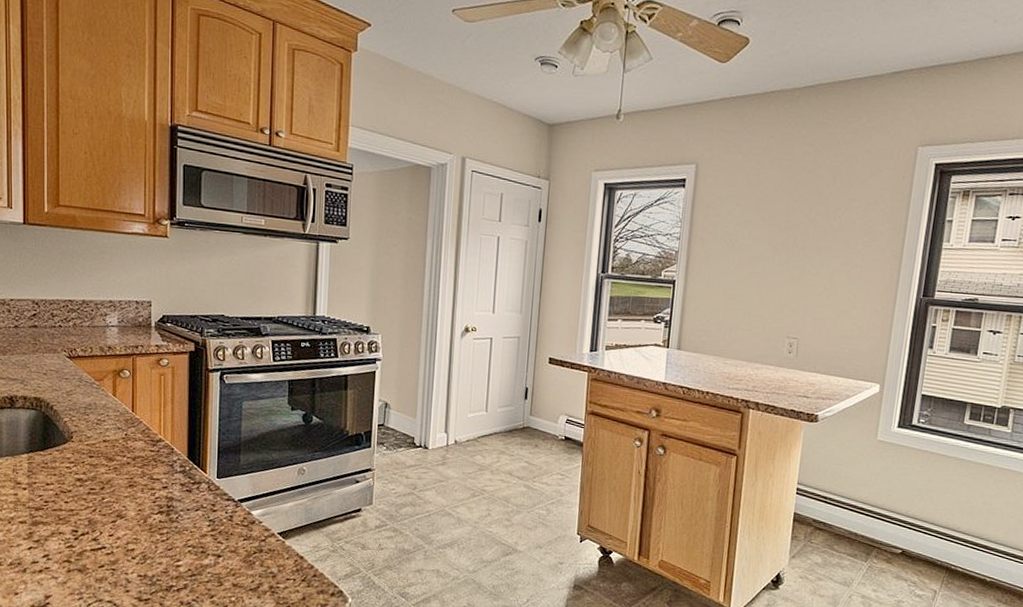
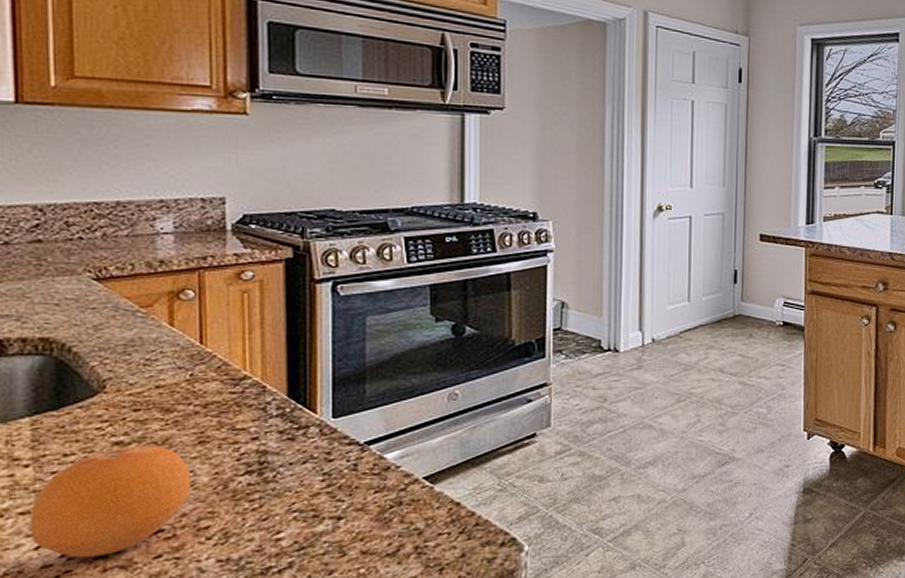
fruit: none [25,483,123,561] -> present [29,446,191,558]

